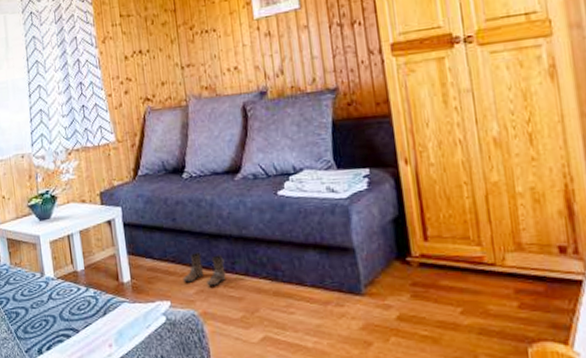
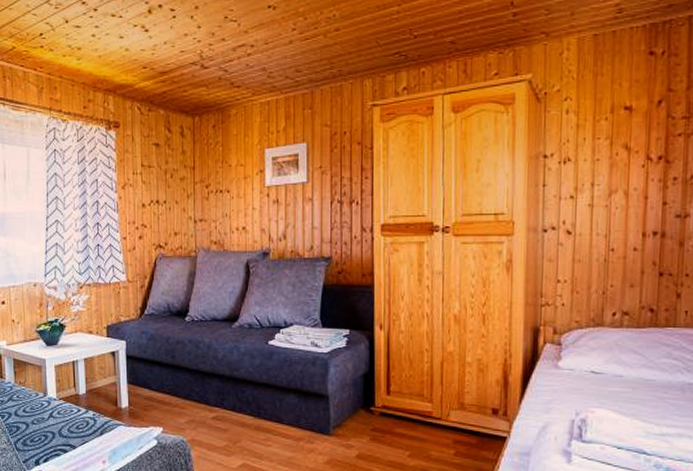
boots: present [183,253,226,286] -> none [176,388,215,417]

